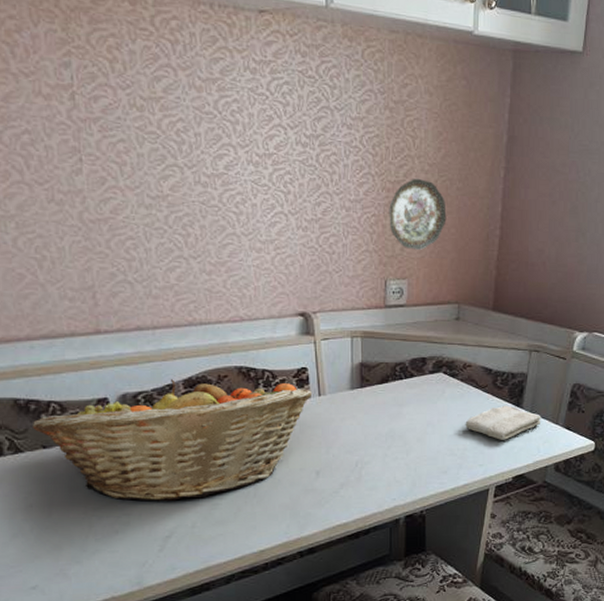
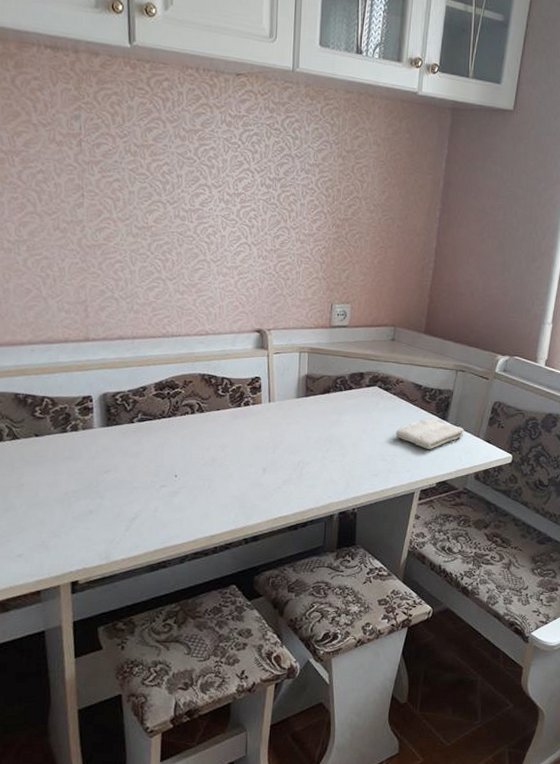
fruit basket: present [32,379,311,501] -> none [27,382,263,487]
decorative plate: present [389,178,447,250] -> none [337,216,388,279]

